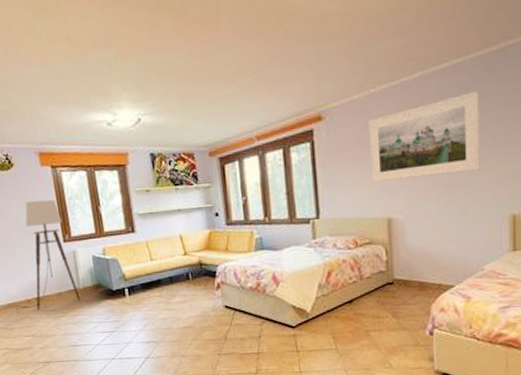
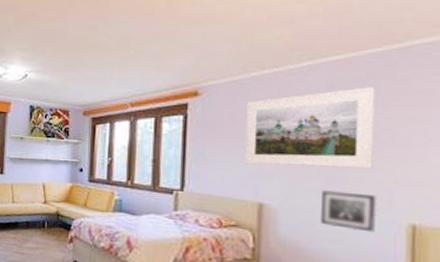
wall art: none [440,194,486,229] -> present [321,190,378,233]

